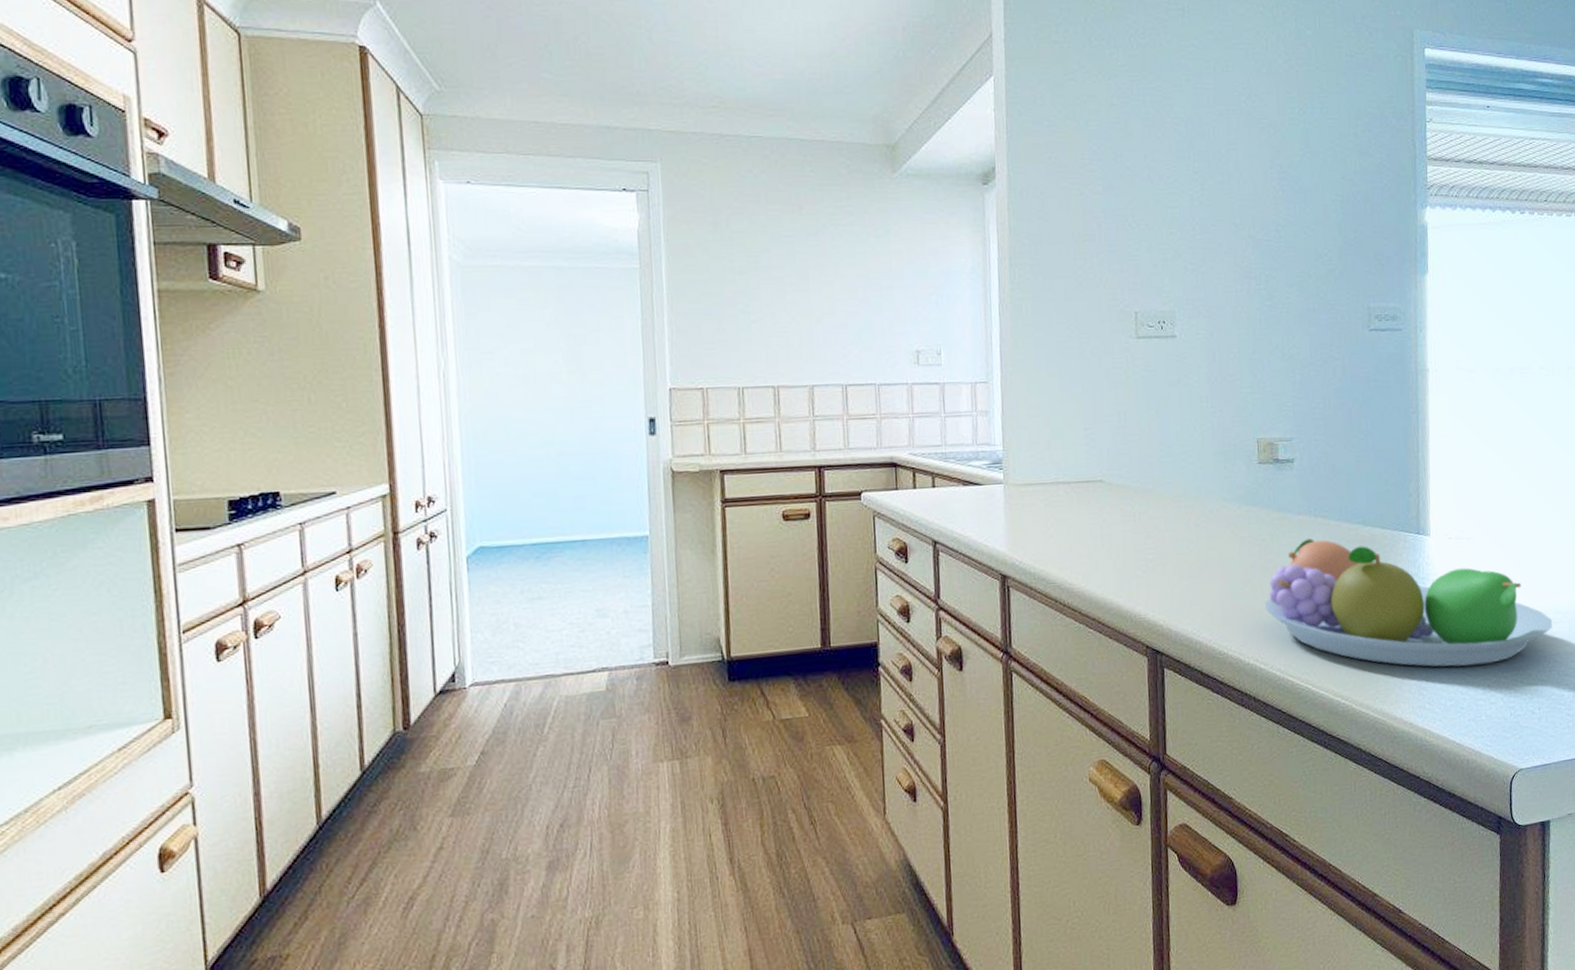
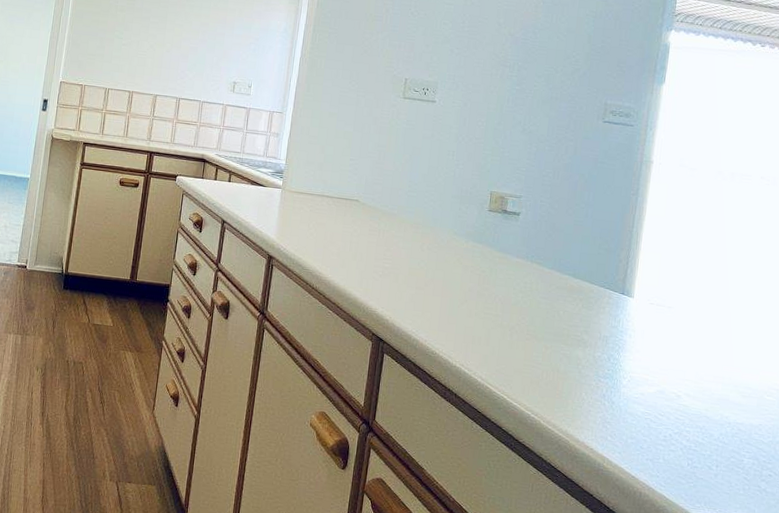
fruit bowl: present [1264,538,1553,667] -> none [476,278,742,417]

